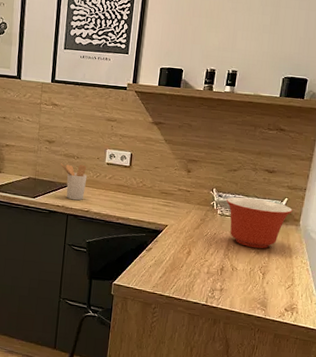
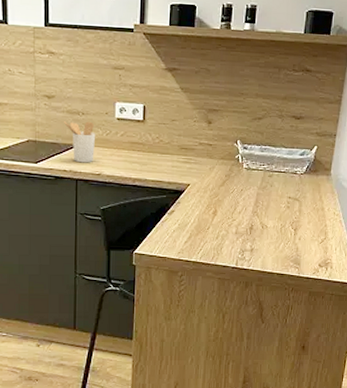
mixing bowl: present [226,196,293,249] -> none [251,147,323,203]

